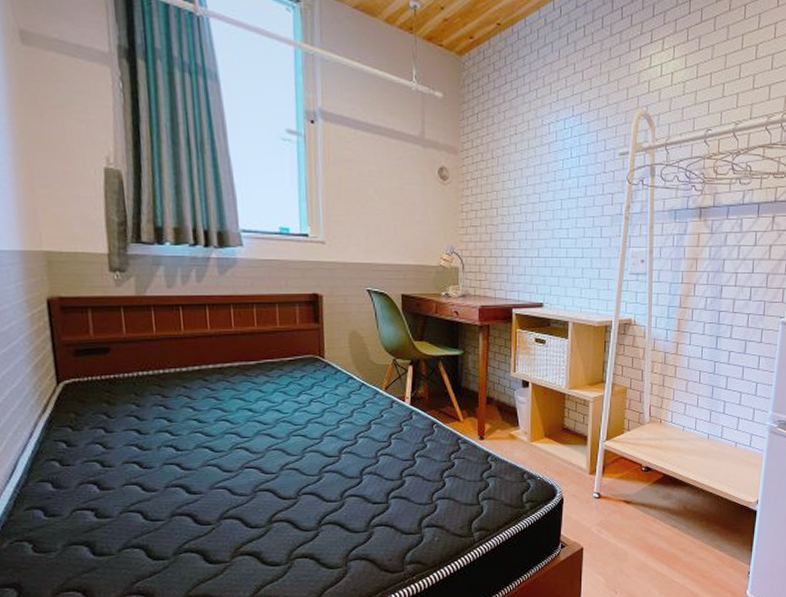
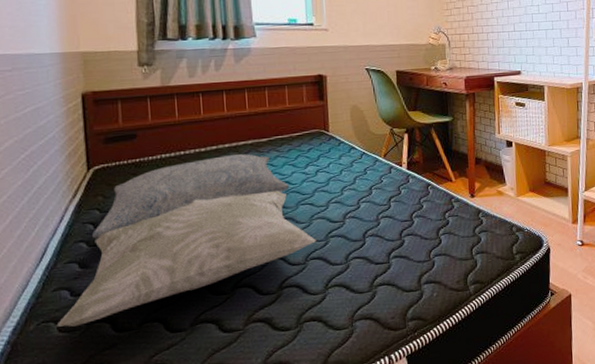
decorative pillow: none [31,419,309,548] -> present [56,190,316,327]
pillow: none [64,377,281,458] -> present [91,154,290,239]

